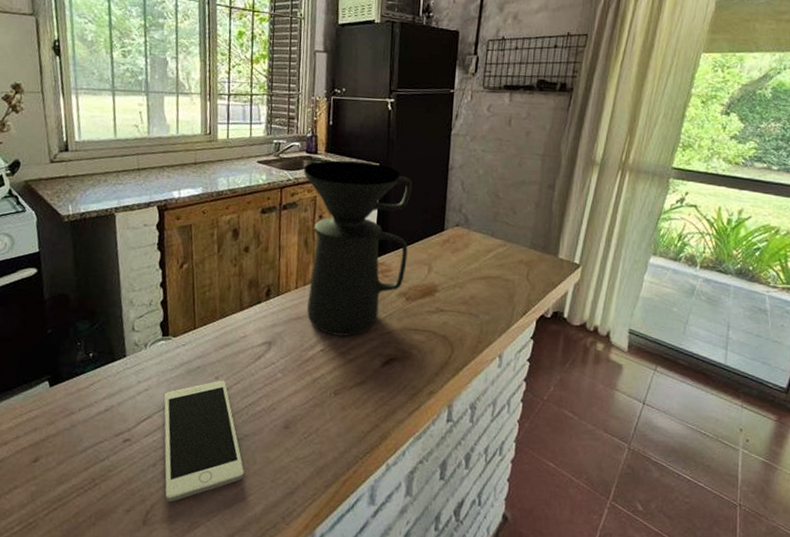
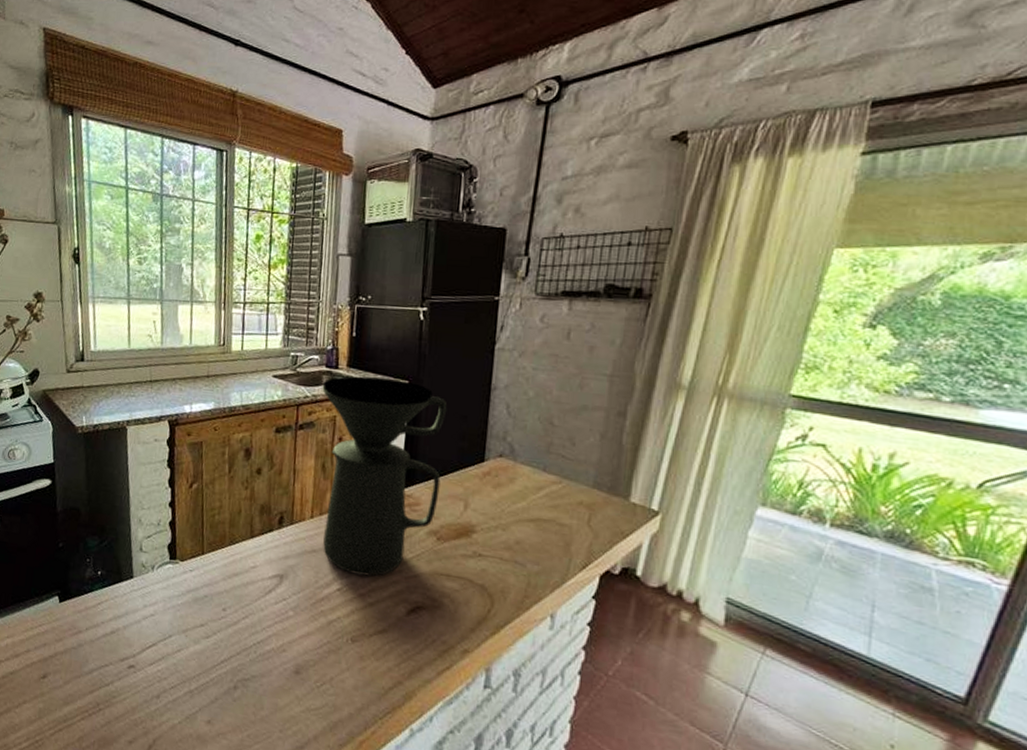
cell phone: present [164,380,244,502] -> none [168,612,251,740]

